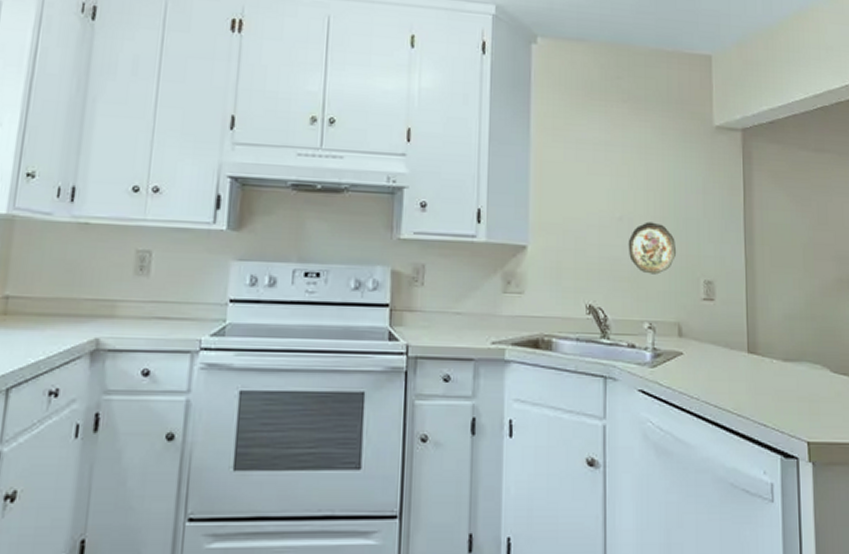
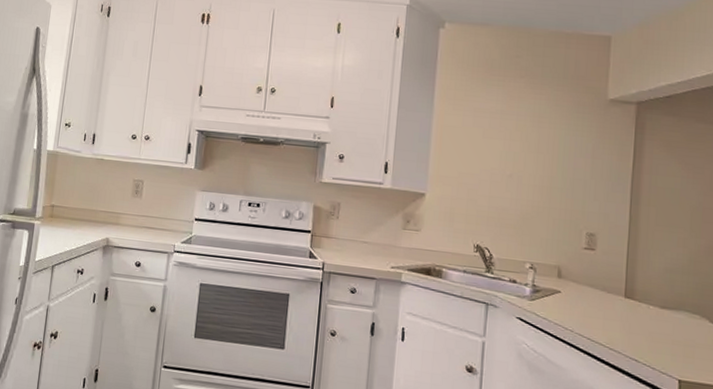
decorative plate: present [628,221,677,275] -> none [515,179,562,225]

